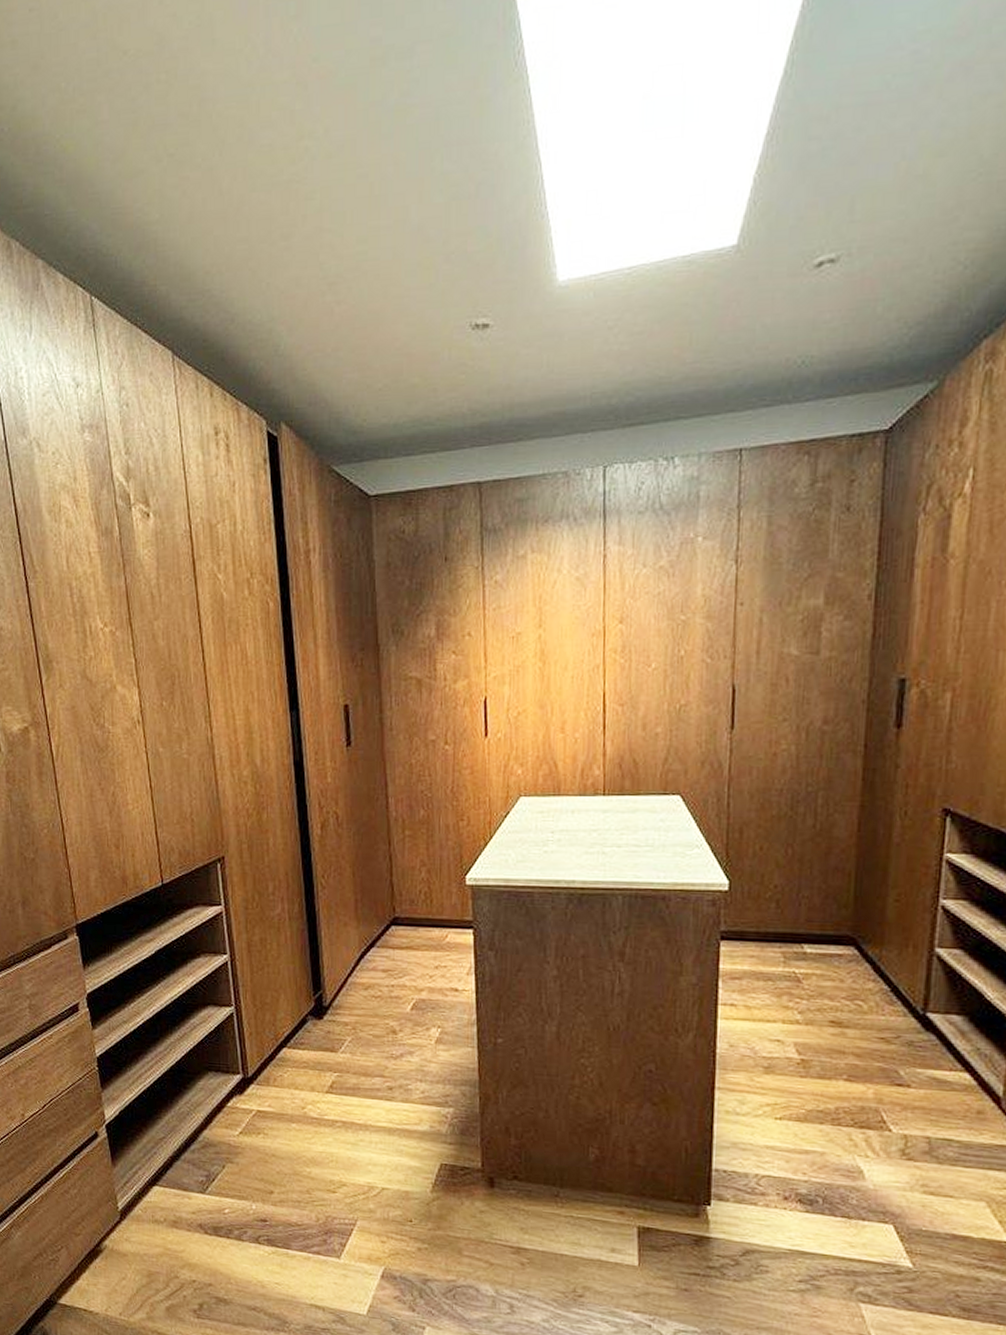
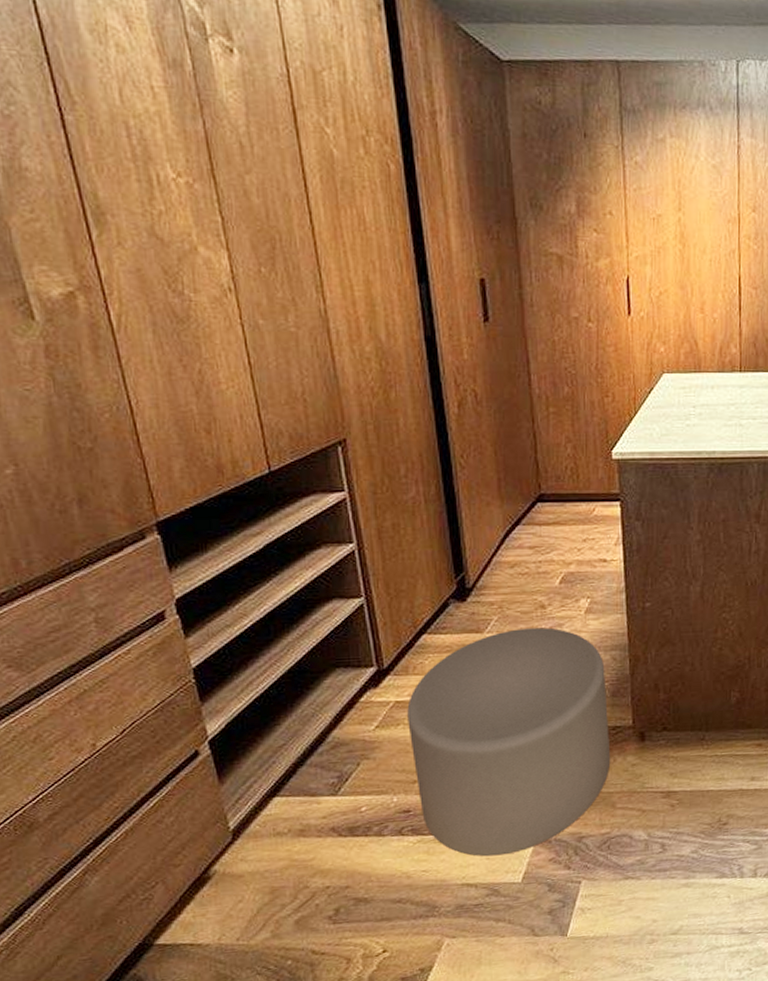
pouf: none [267,1052,458,1283] -> present [407,627,611,857]

